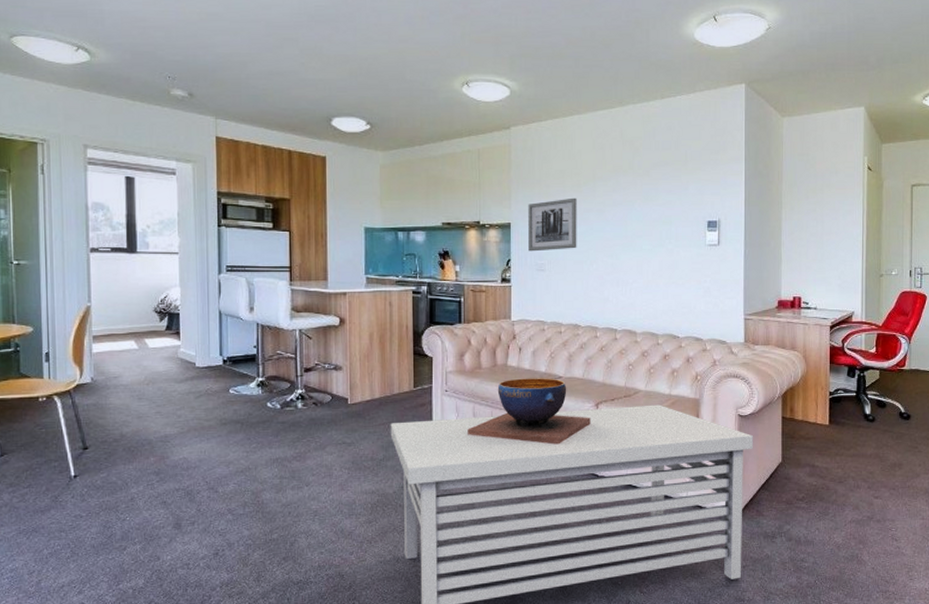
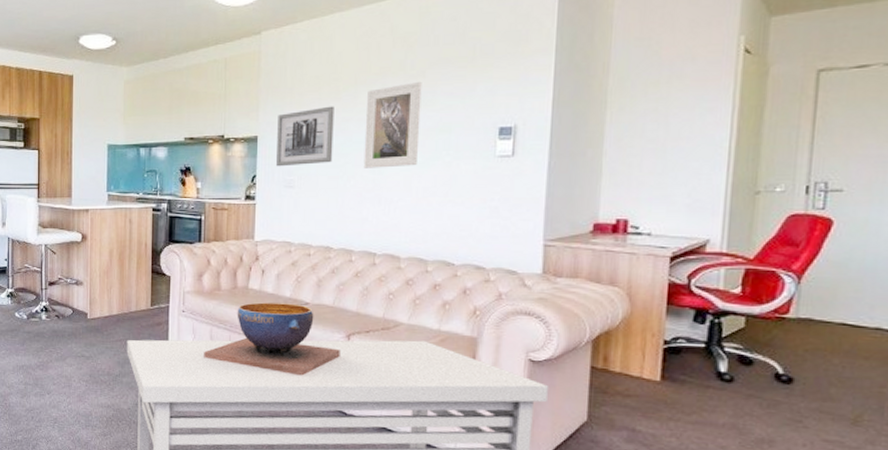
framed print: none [603,180,647,254] -> present [363,82,422,168]

